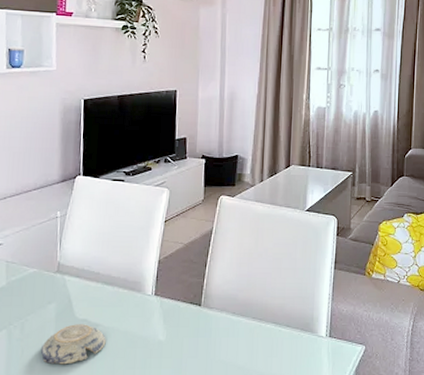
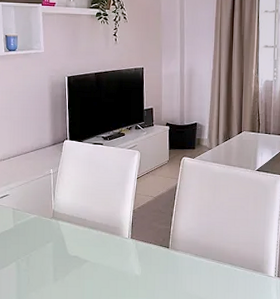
decorative bowl: present [41,324,106,365] -> none [43,260,93,291]

